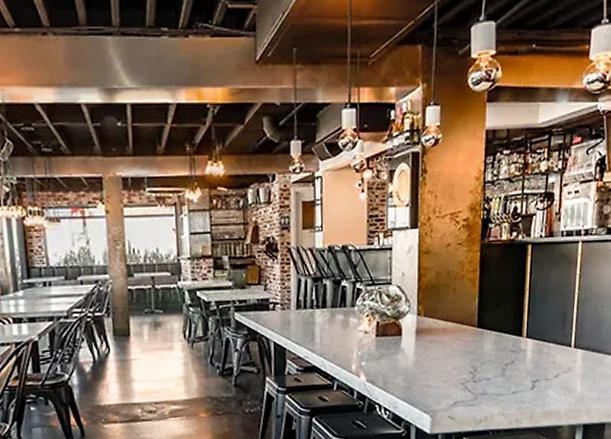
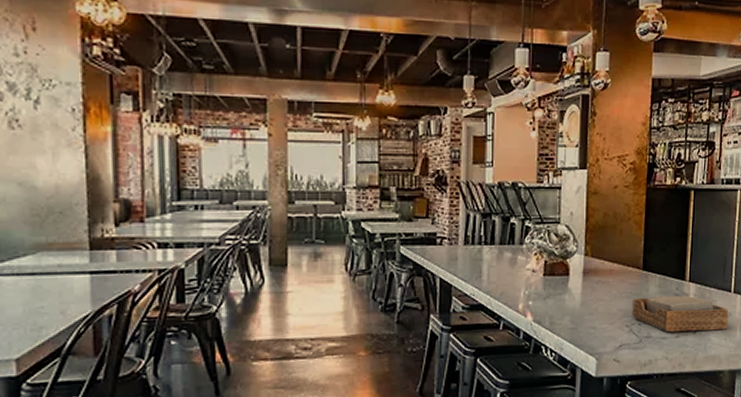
napkin holder: none [467,351,569,389] -> present [632,295,729,333]

